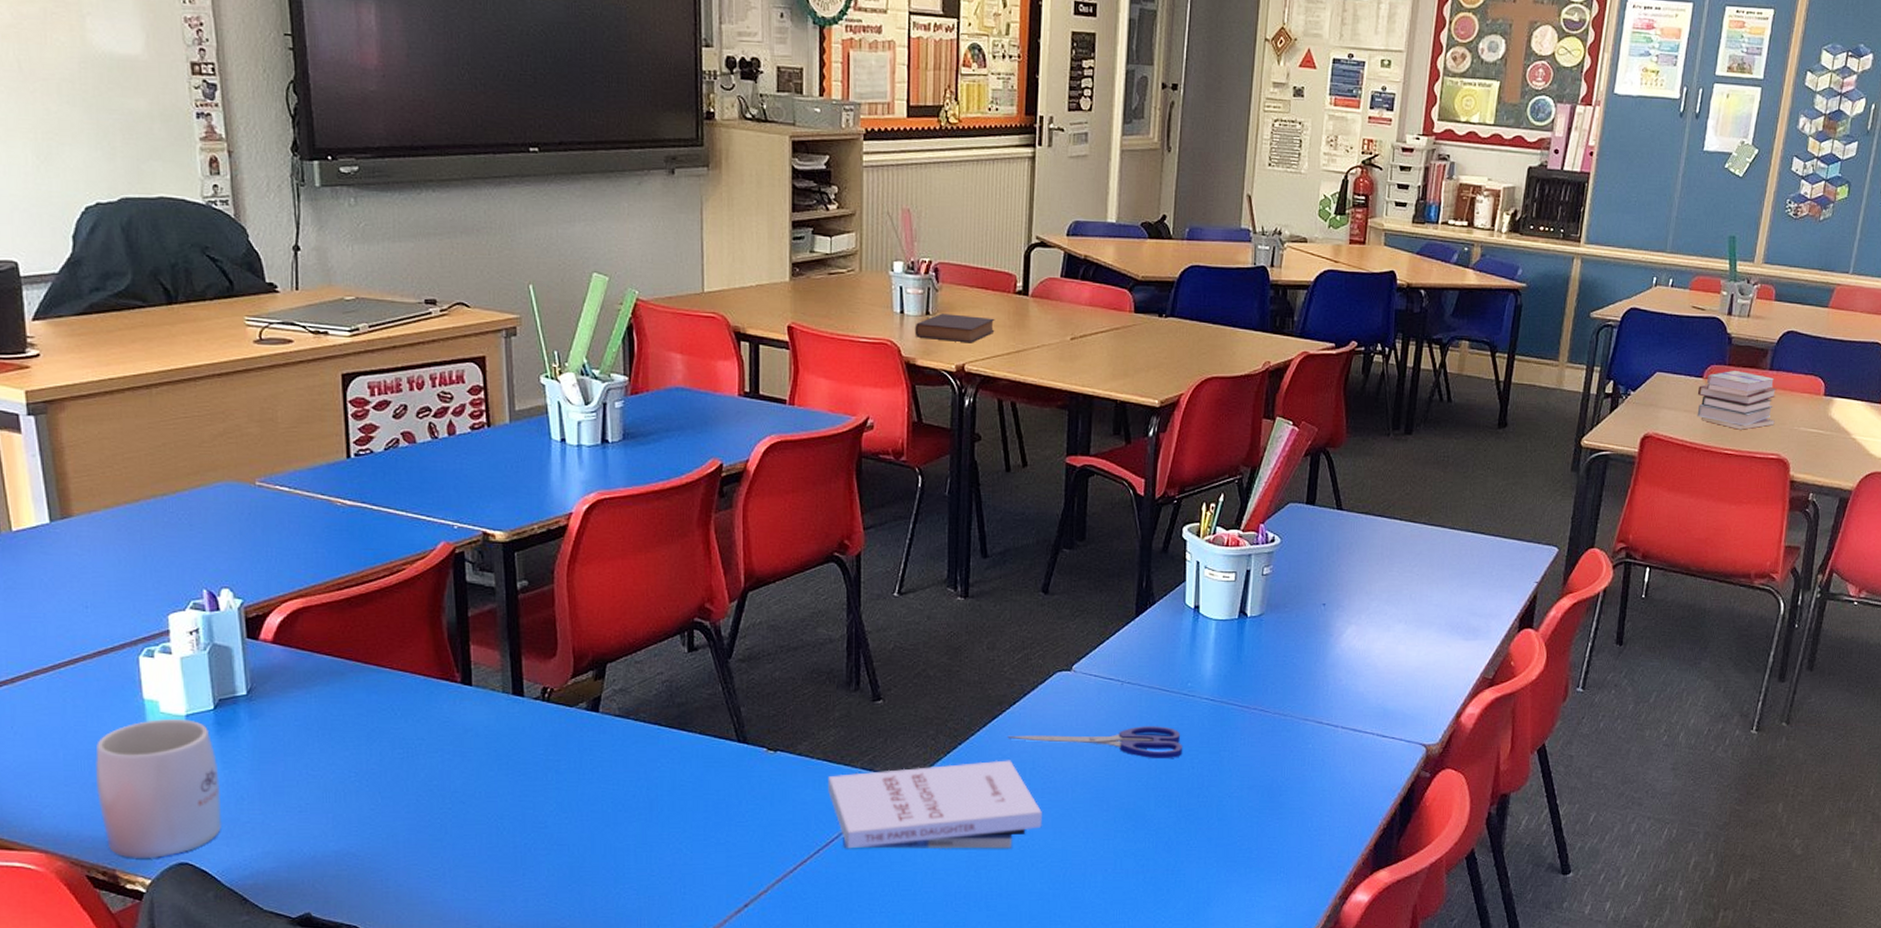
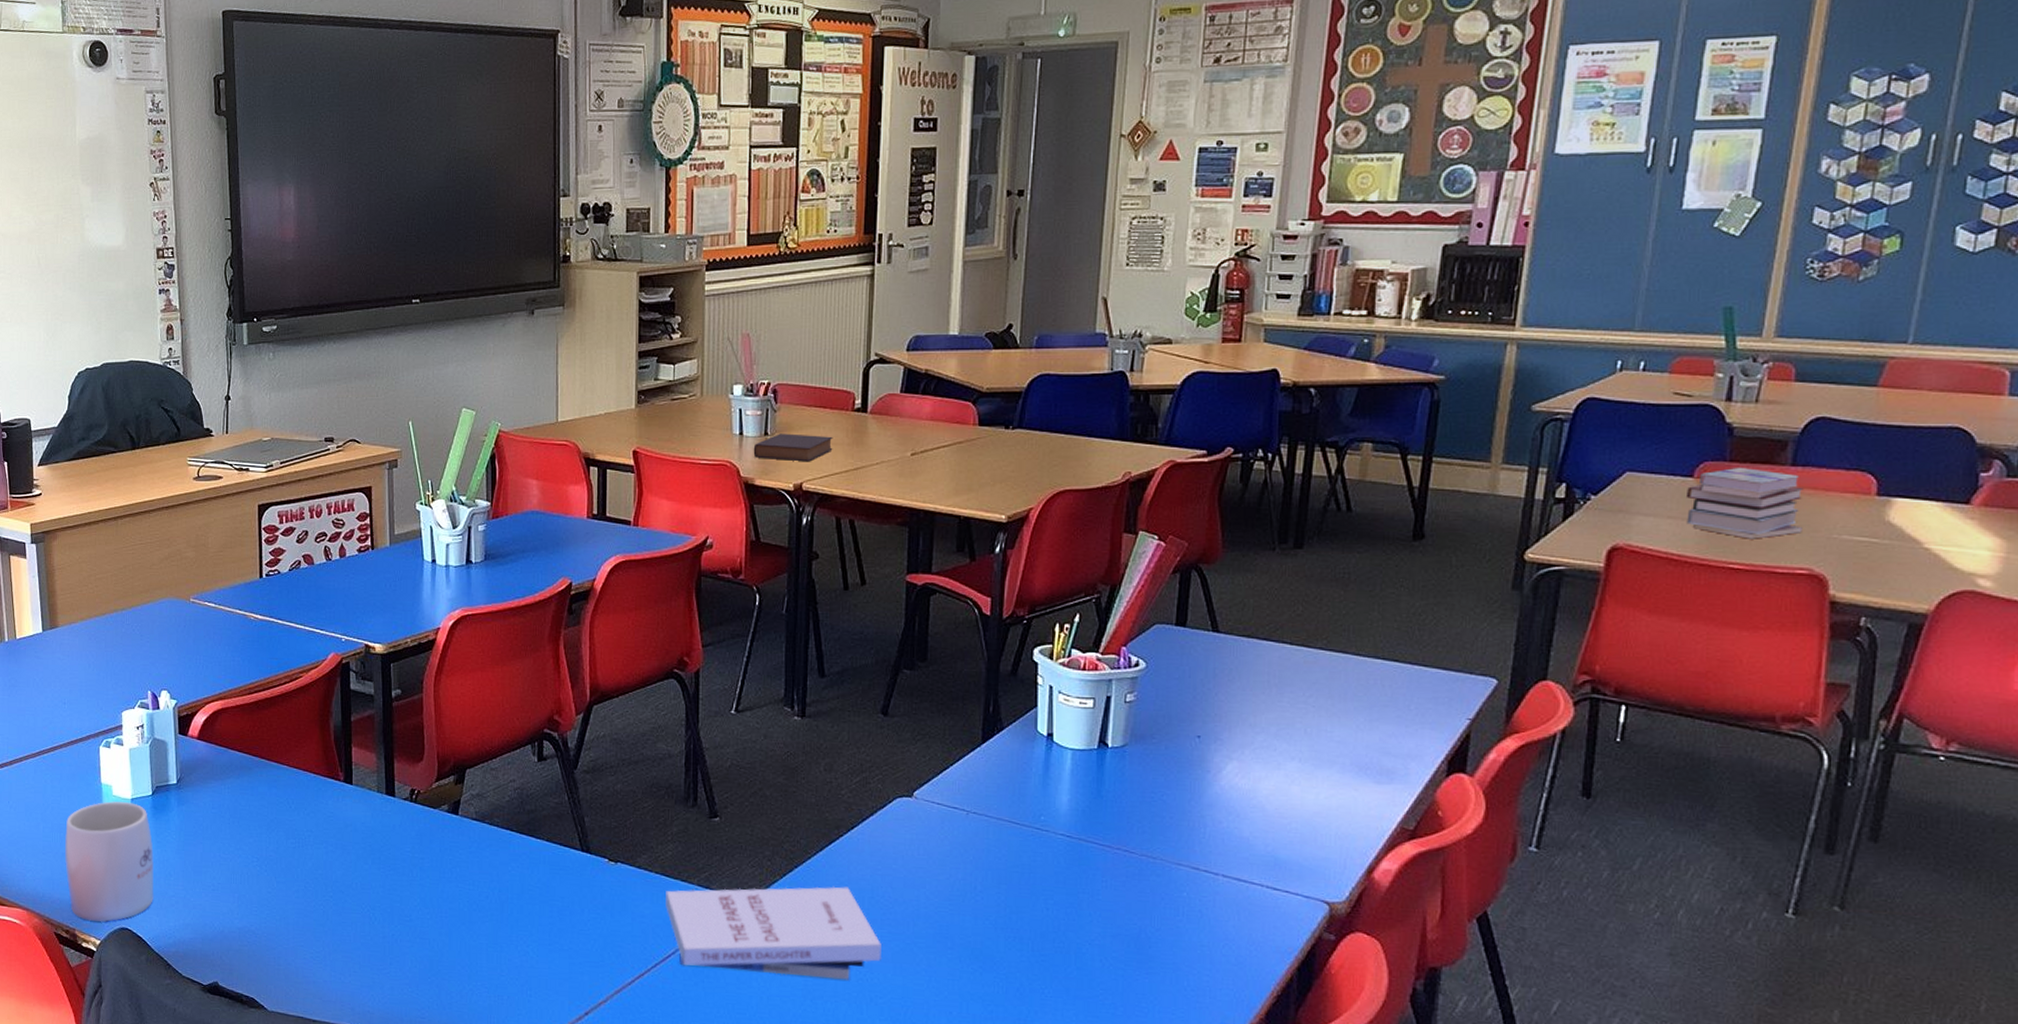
scissors: present [1007,726,1183,759] -> none [845,860,1036,898]

